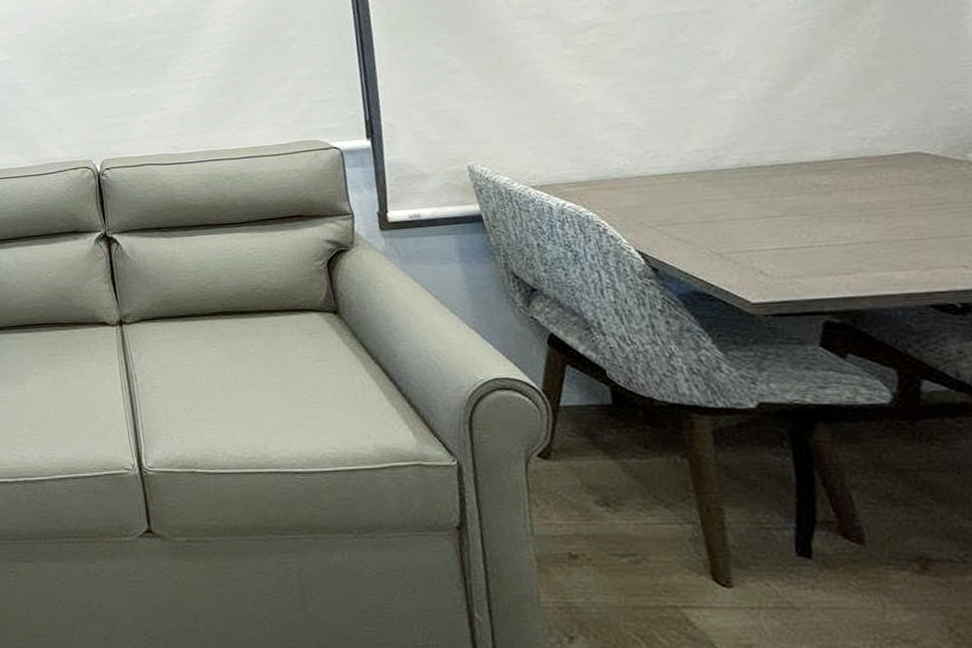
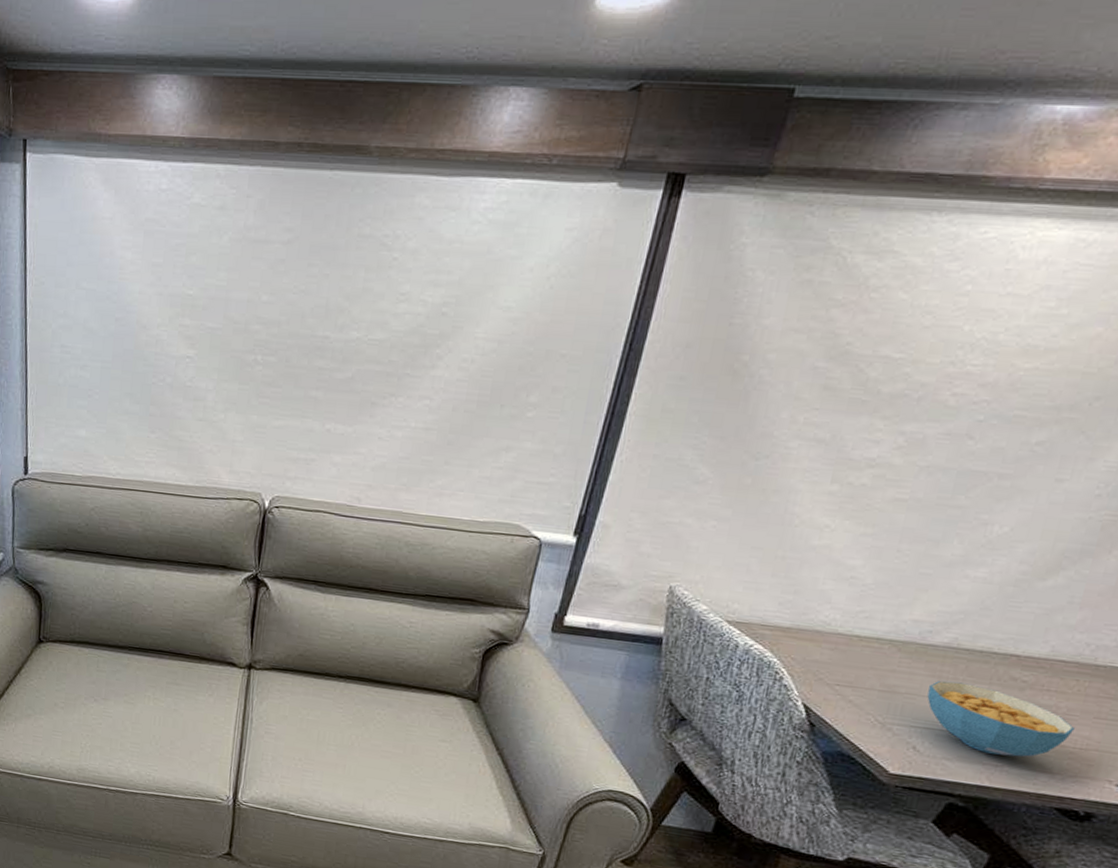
cereal bowl: none [743,198,900,264] -> present [927,680,1075,757]

